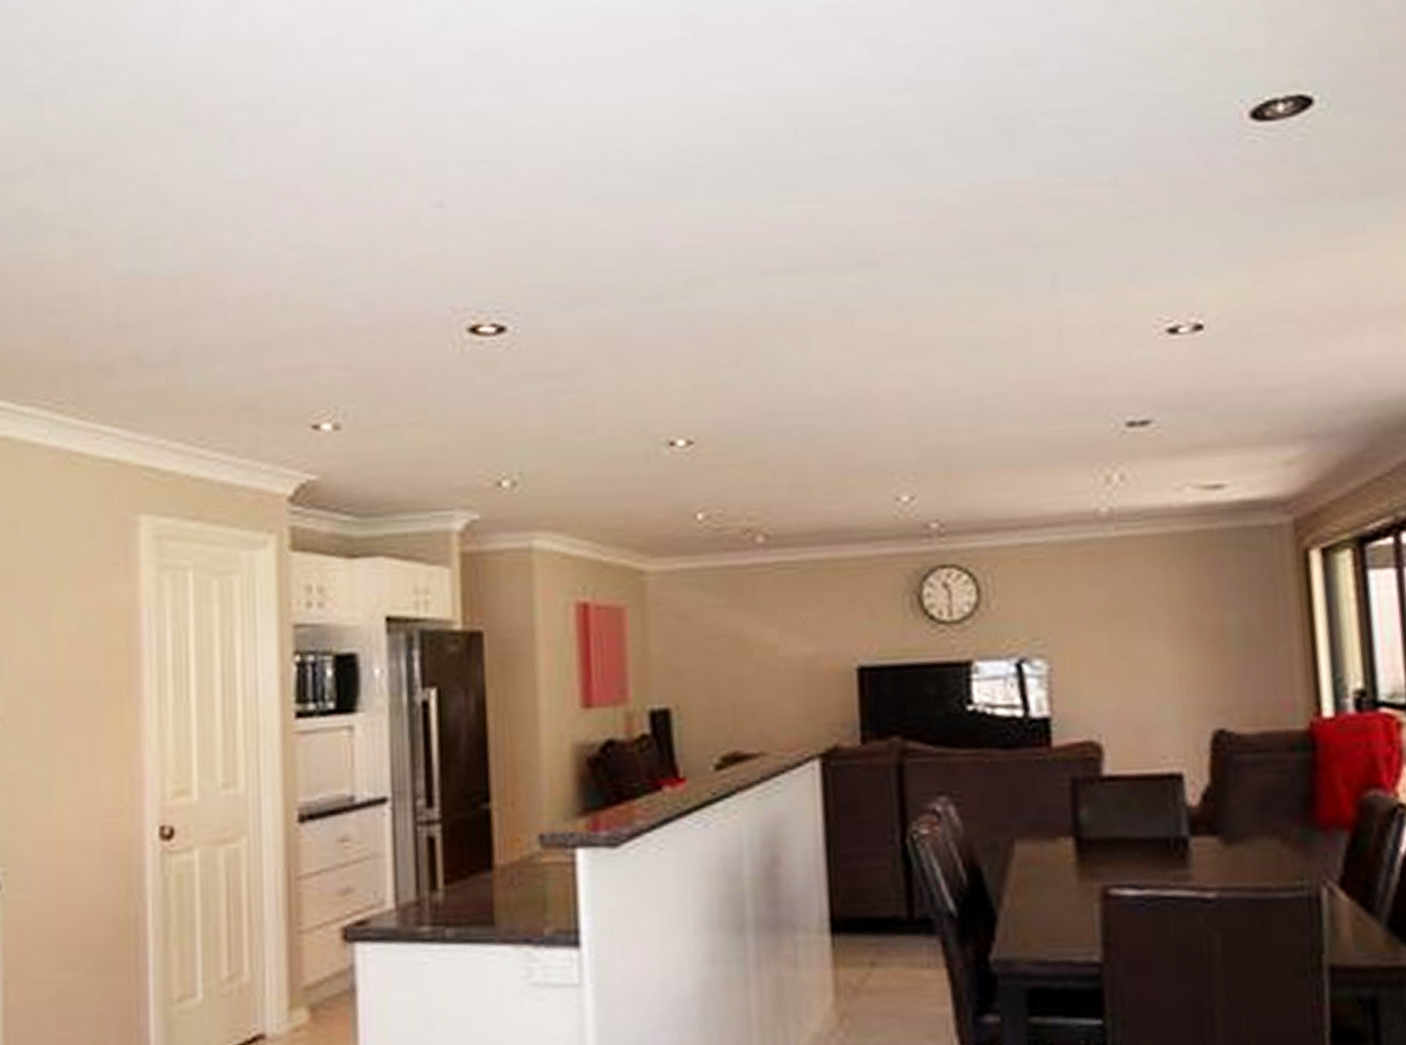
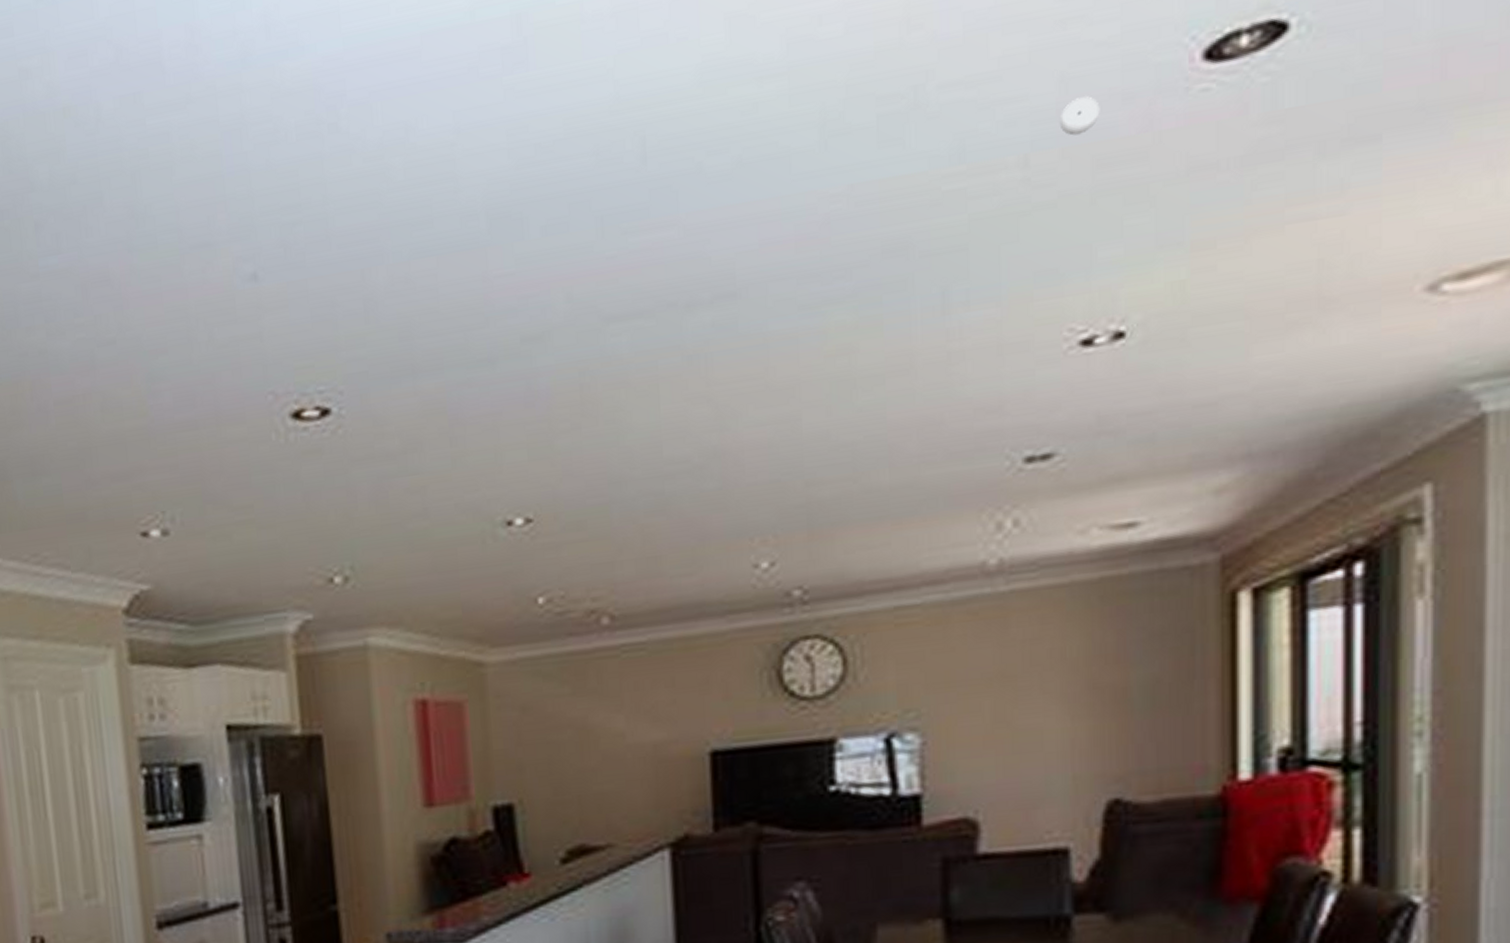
smoke detector: none [1140,135,1173,165] -> present [1059,96,1100,136]

